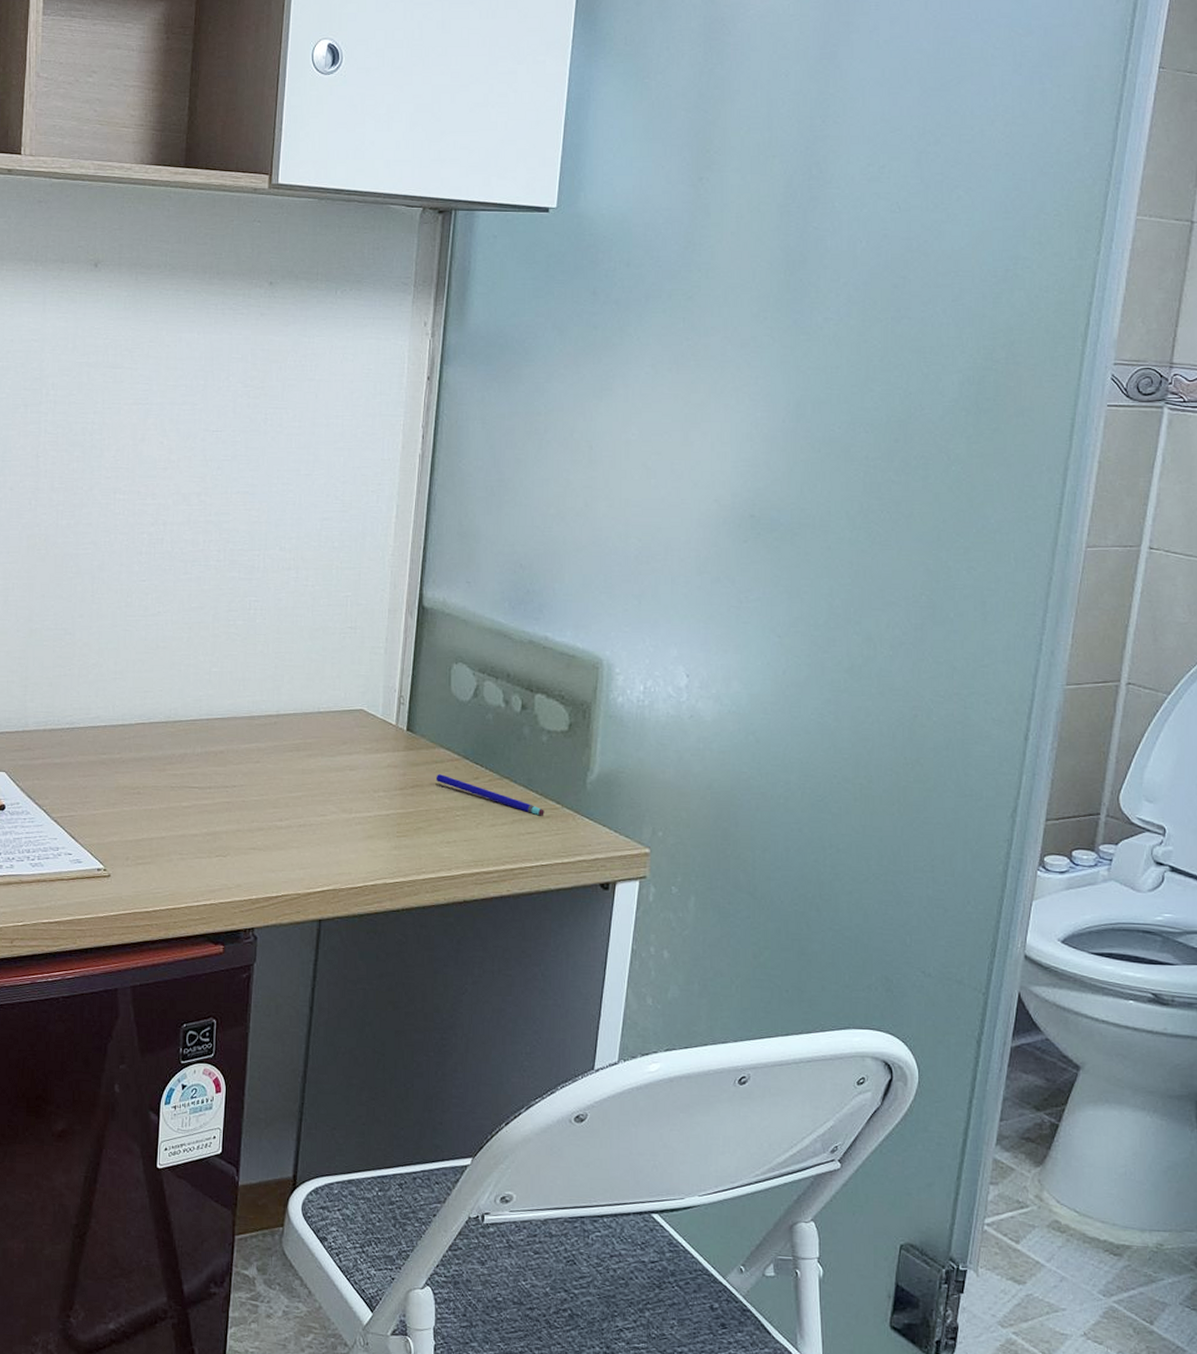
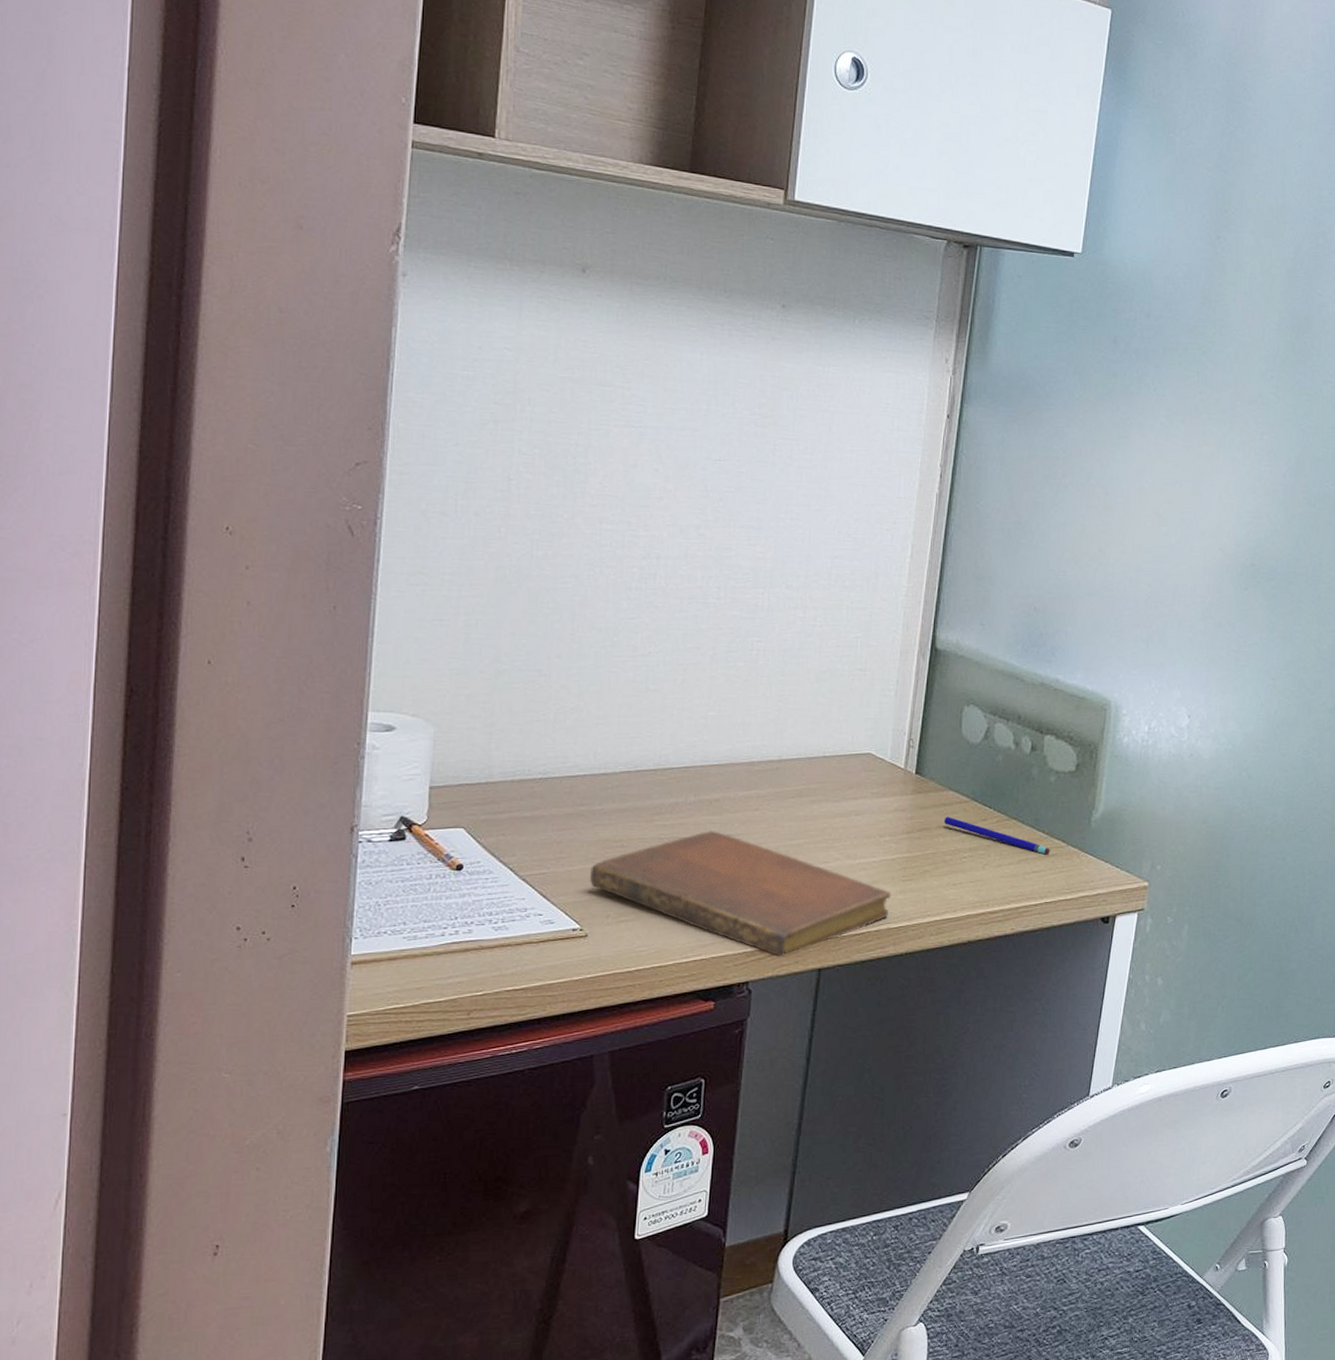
notebook: none [111,780,387,906] -> present [589,830,892,957]

